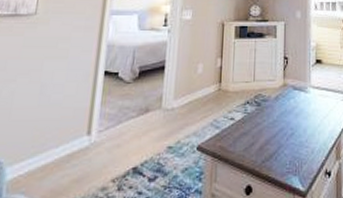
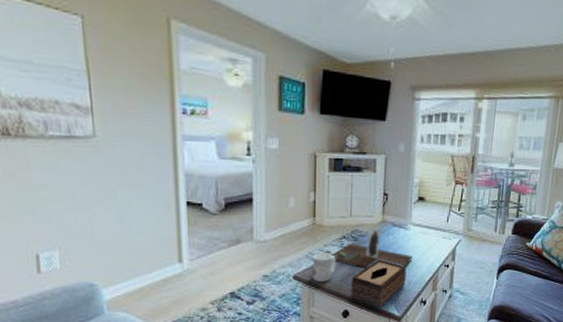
mug: none [216,120,240,153] -> present [313,253,336,282]
decorative tray: none [236,92,314,136] -> present [332,228,413,269]
tissue box: none [253,126,309,182] -> present [350,260,407,308]

